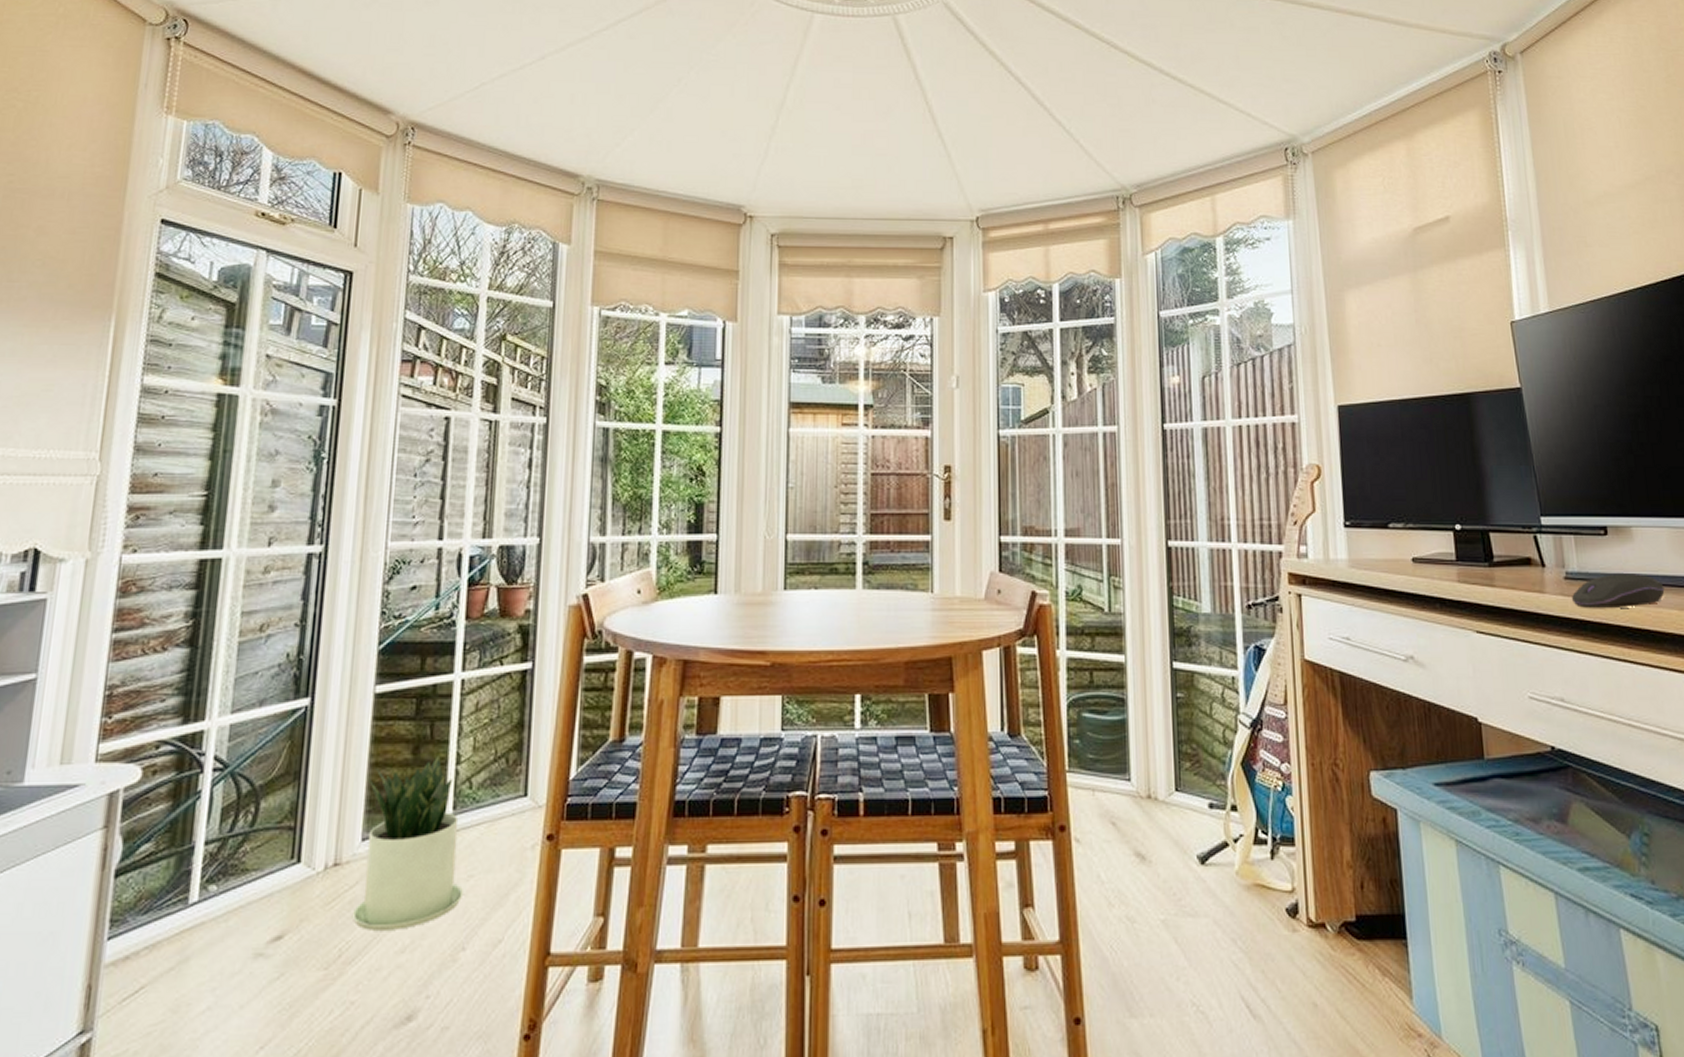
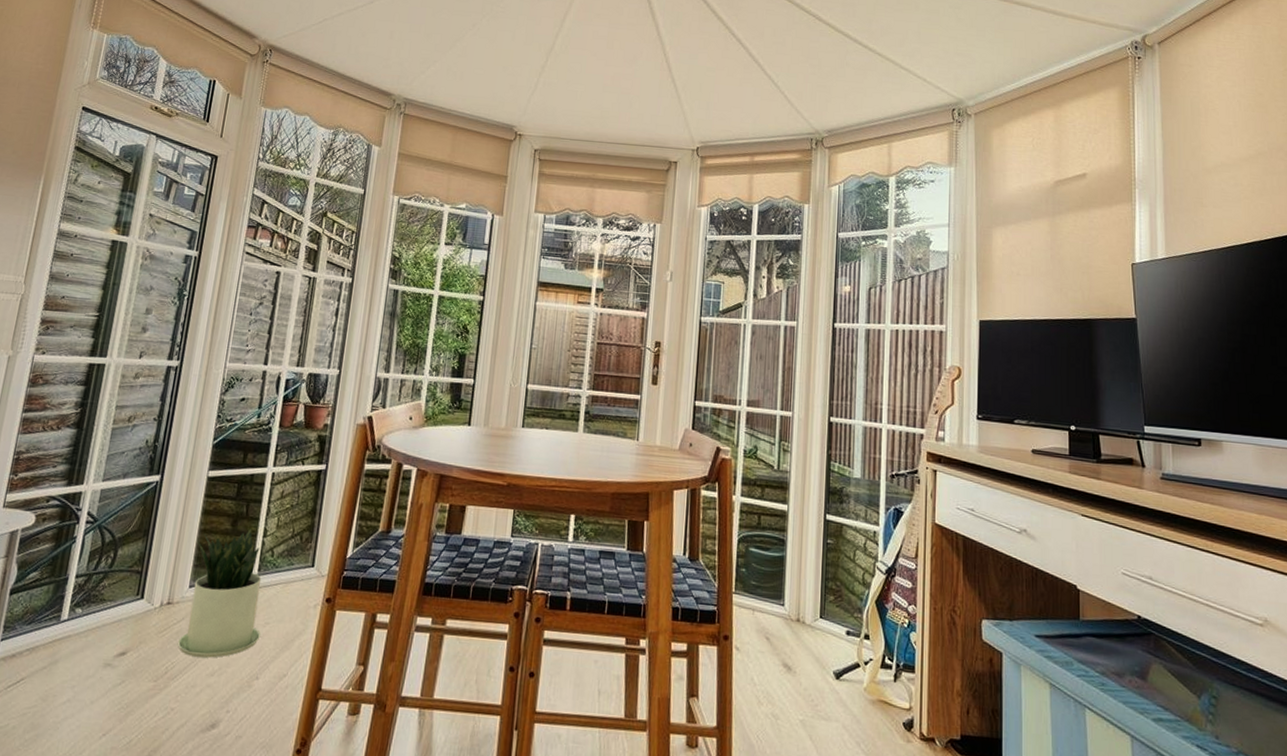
computer mouse: present [1571,574,1665,609] -> none [1165,478,1247,508]

